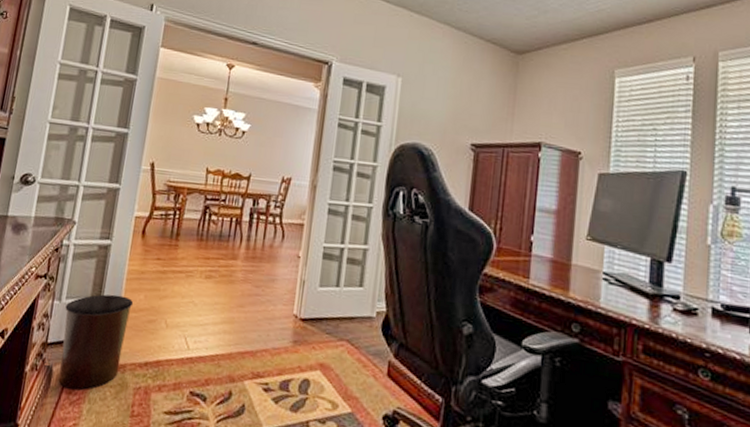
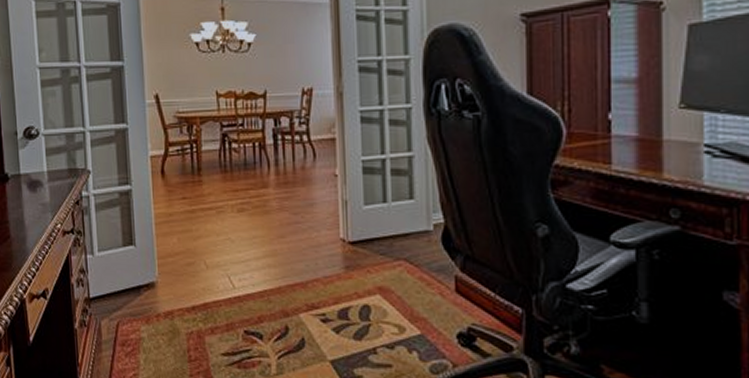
waste bin: present [58,294,134,390] -> none [99,241,168,341]

